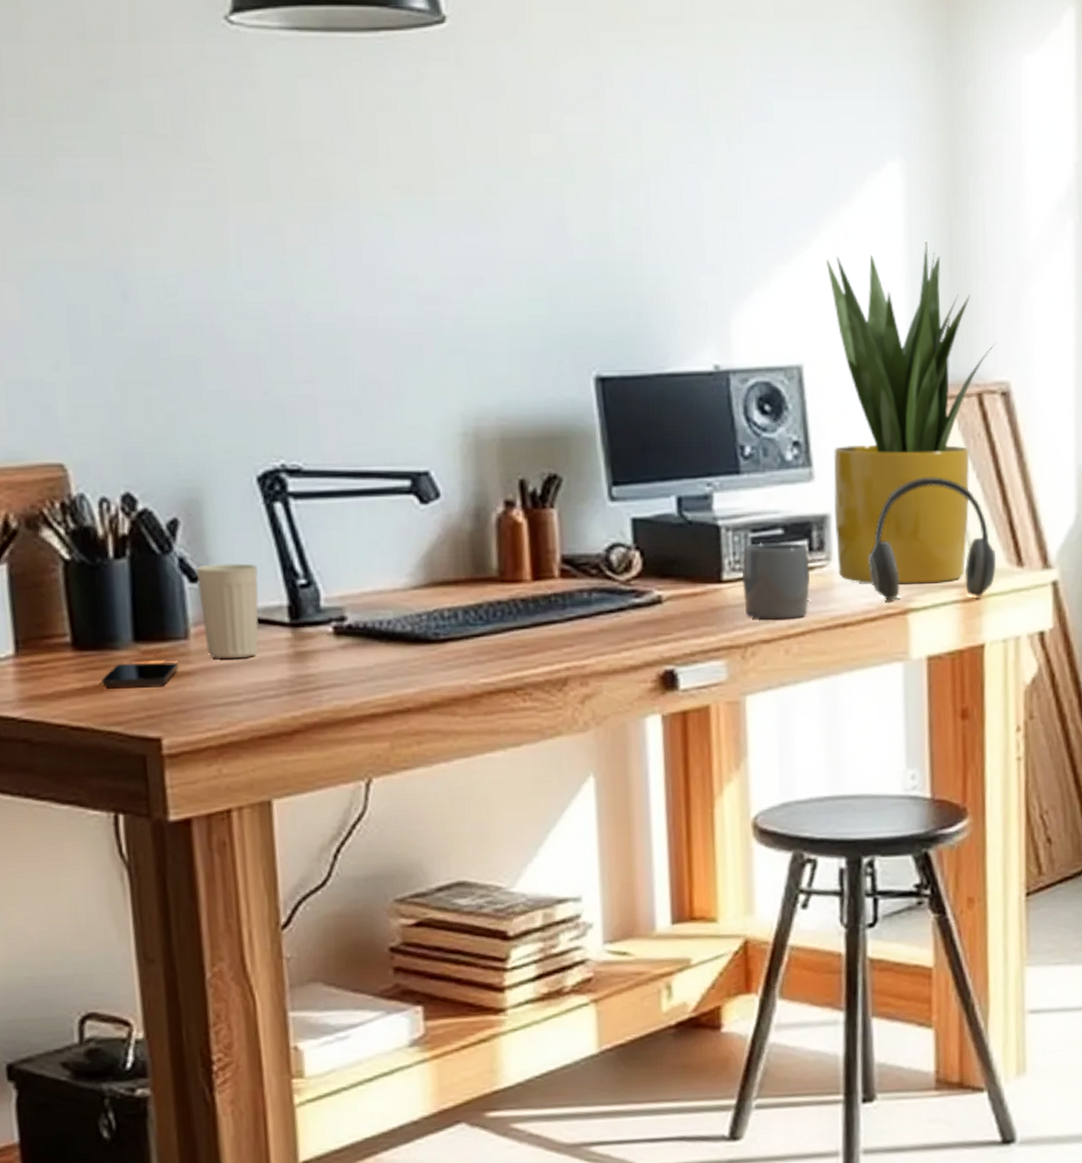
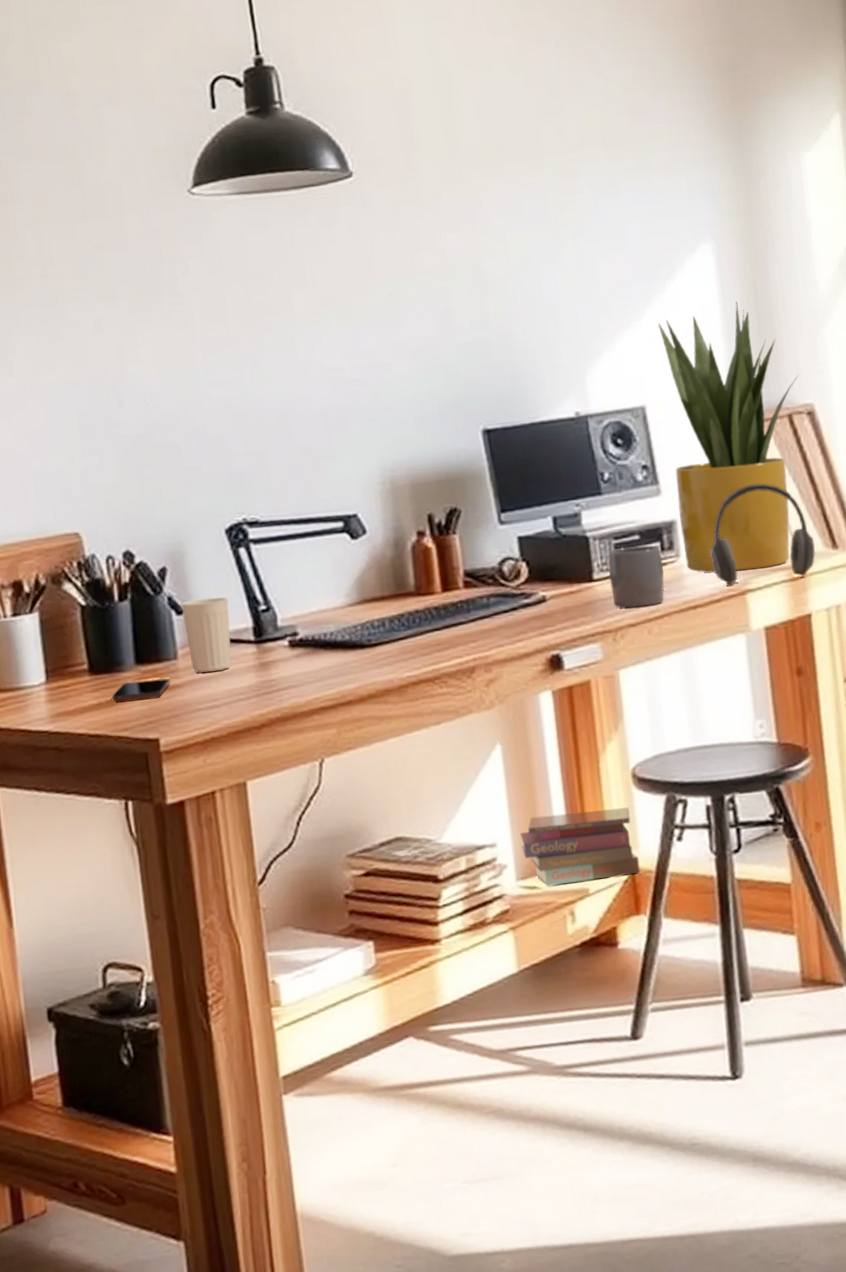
books: none [610,864,755,953] -> present [519,807,641,886]

